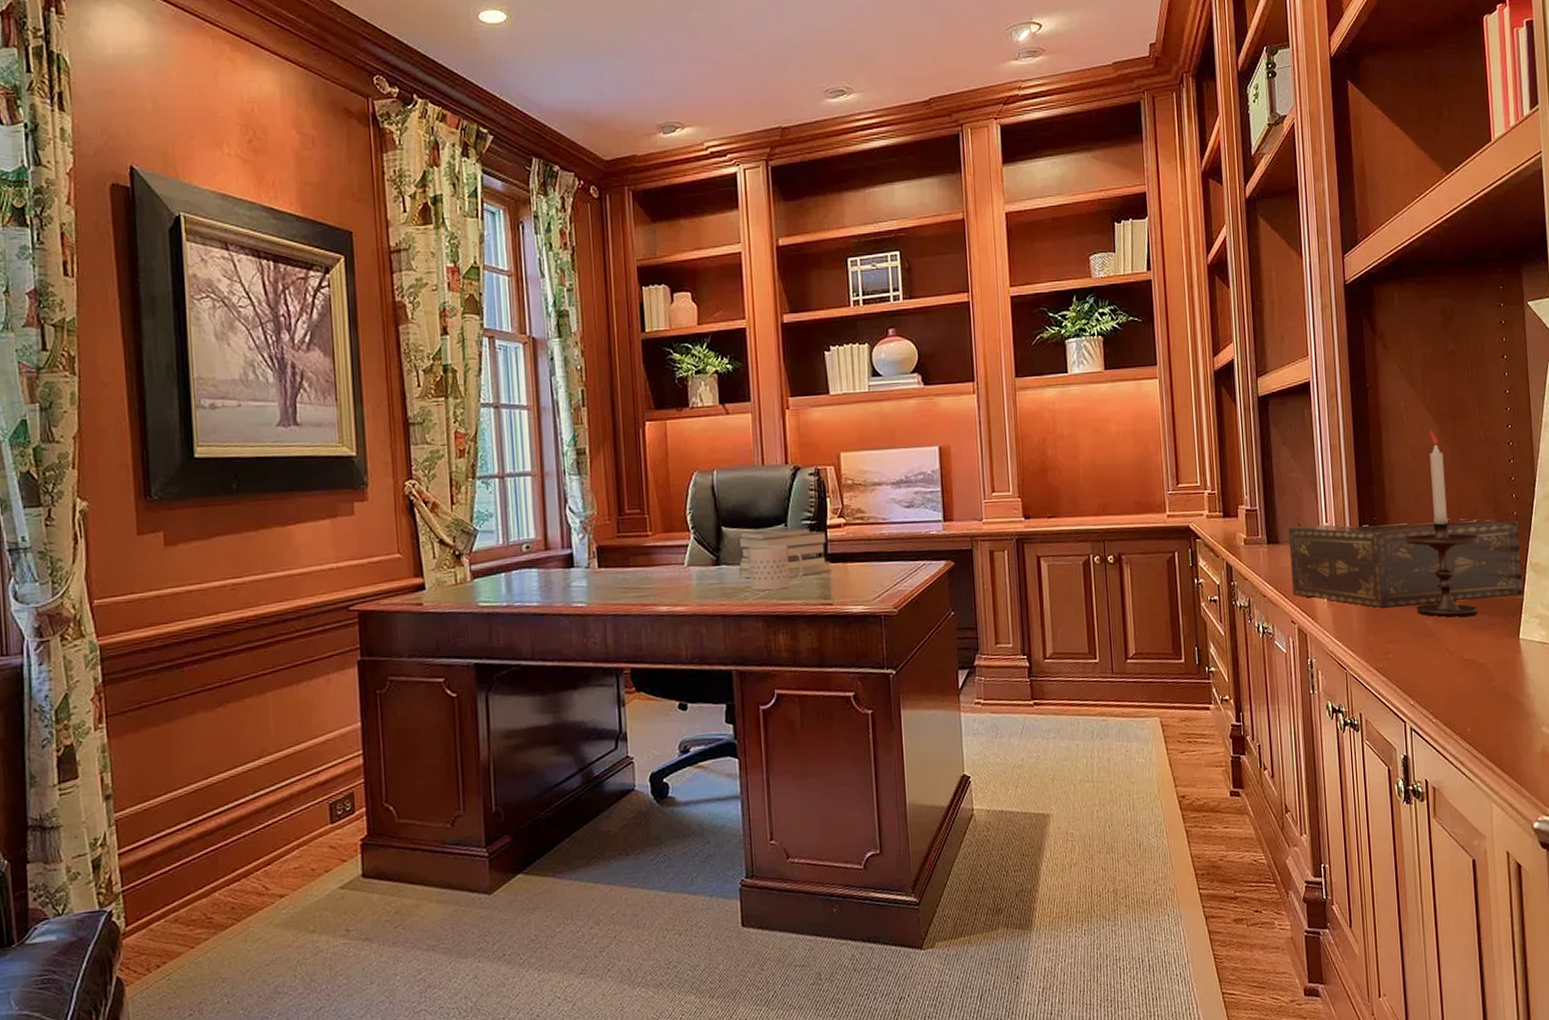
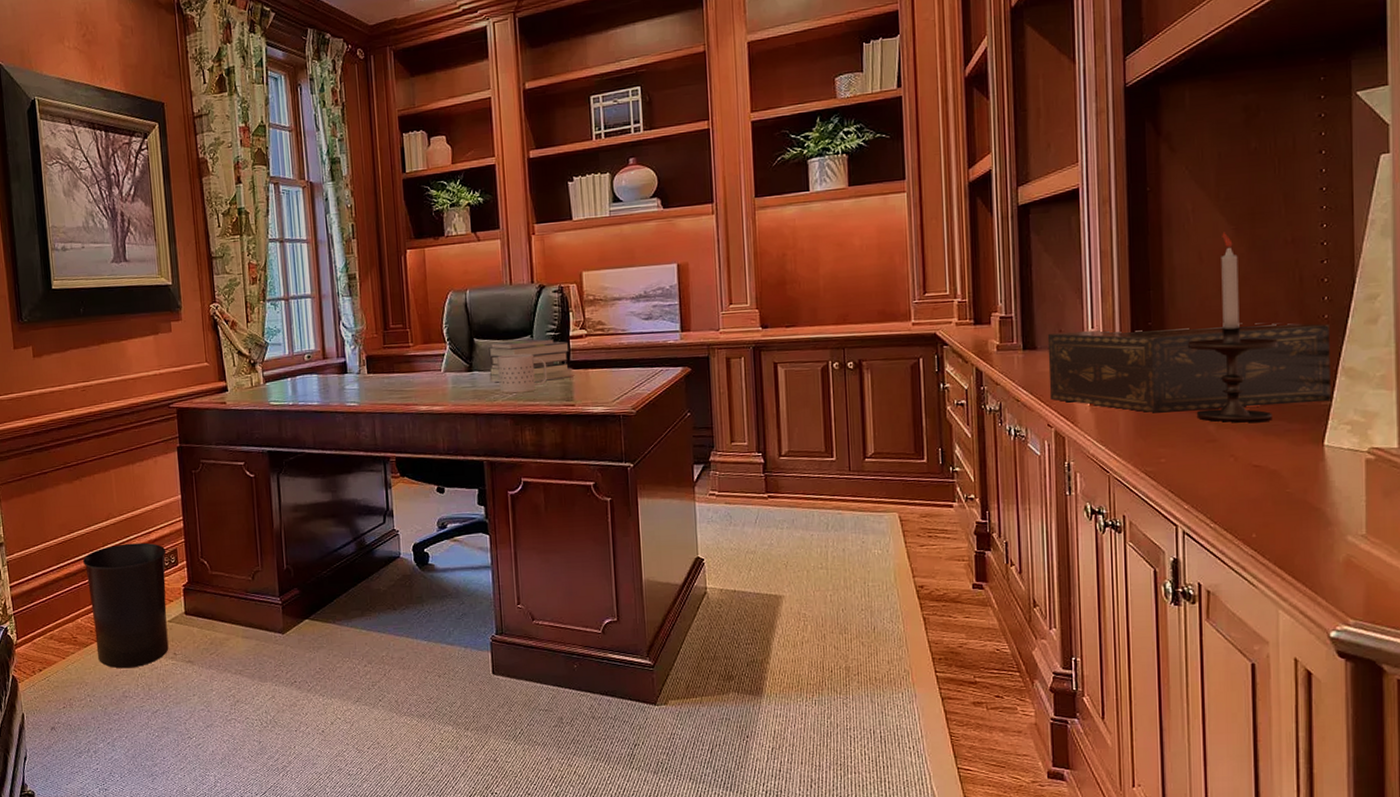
waste bin: none [223,785,340,956] -> present [82,542,169,669]

